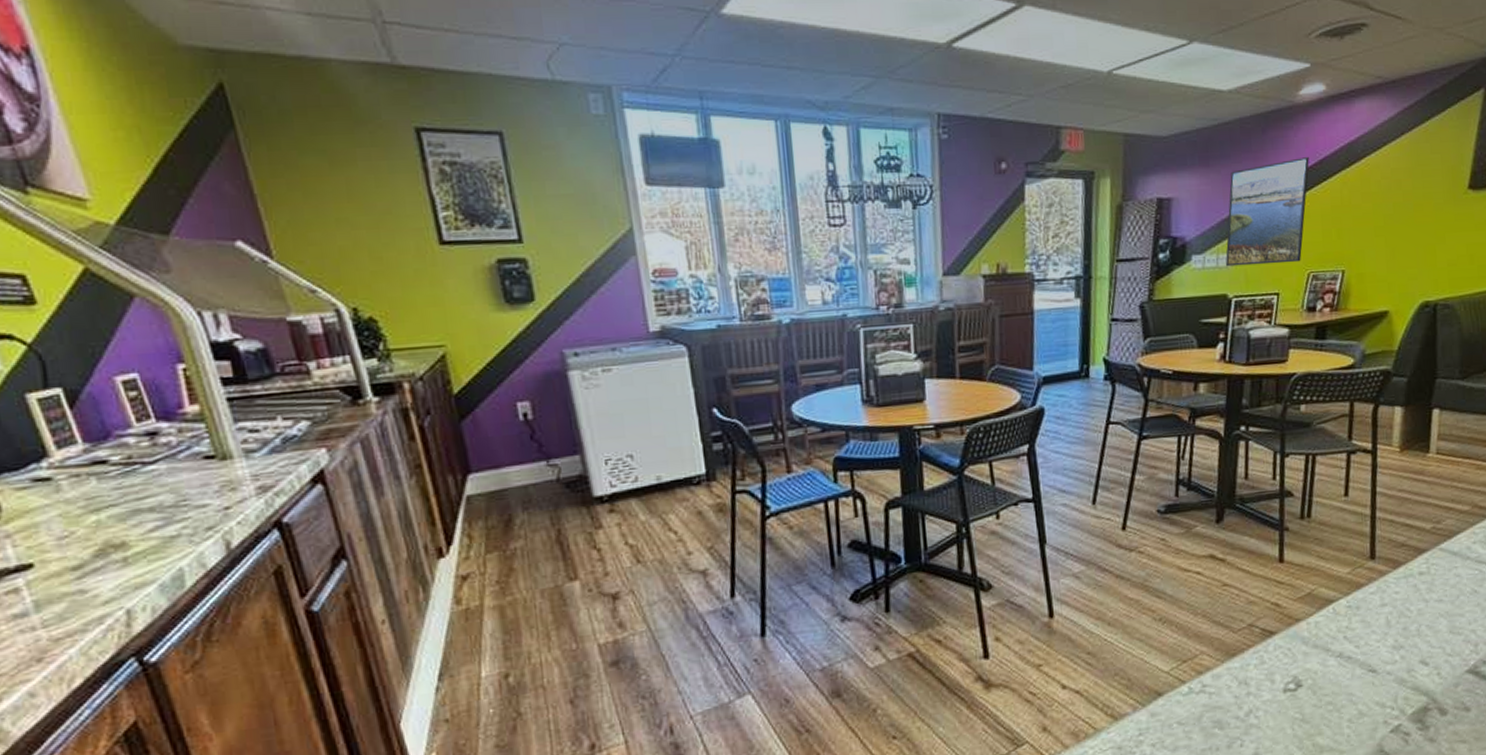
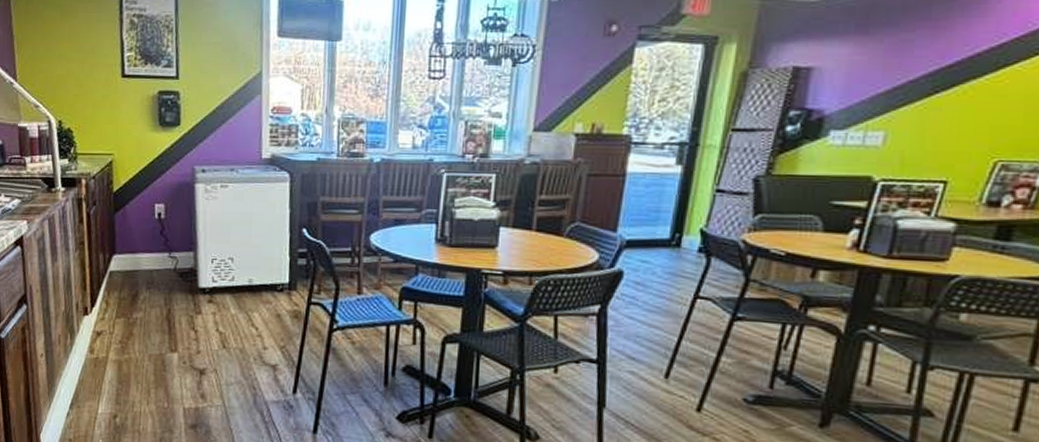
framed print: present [1225,157,1309,267] -> none [876,27,1016,148]

